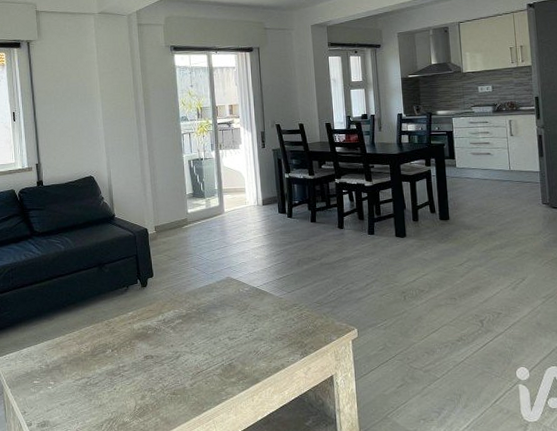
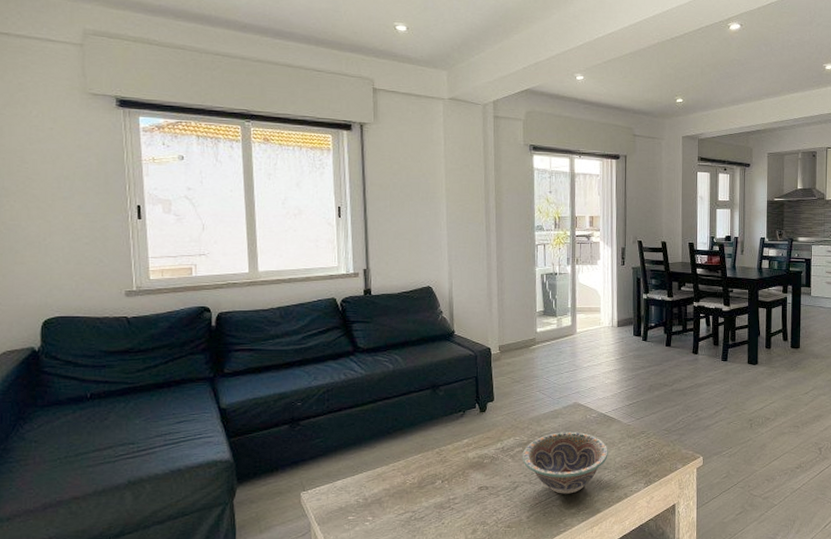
decorative bowl: none [182,304,263,364] -> present [522,431,608,494]

